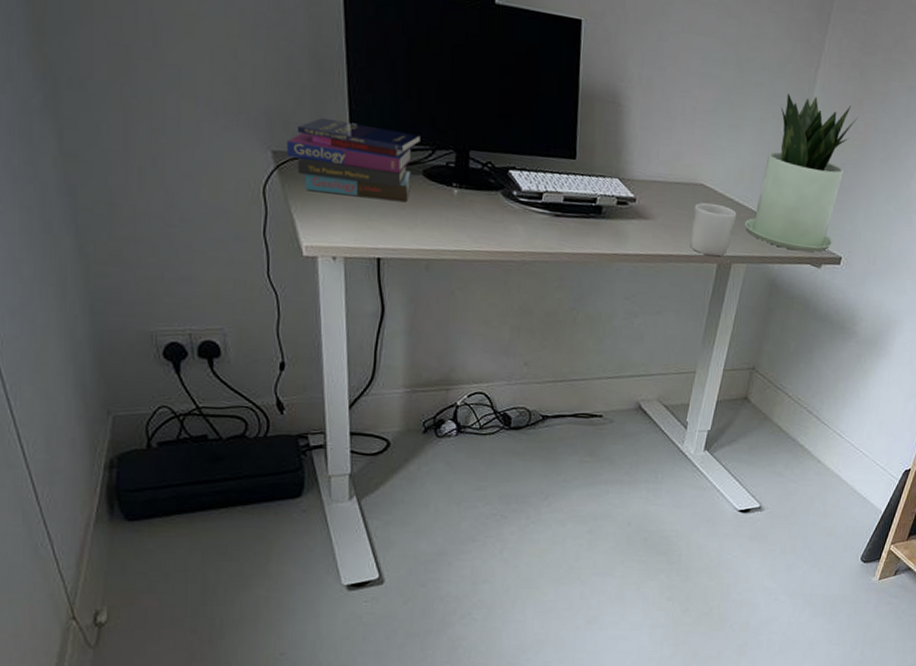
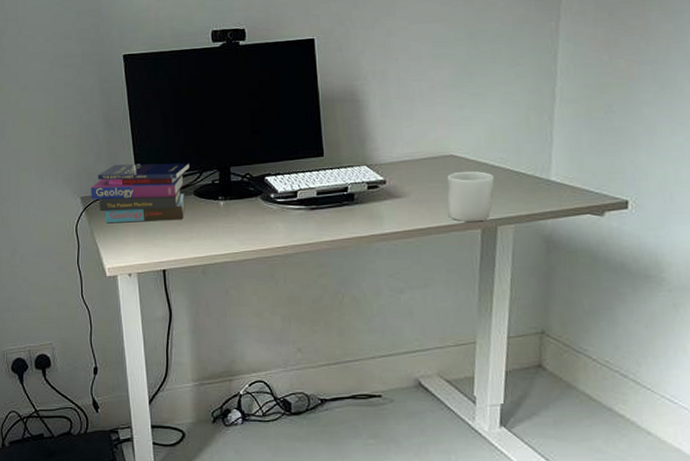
planter: present [745,94,858,252] -> none [505,47,617,202]

